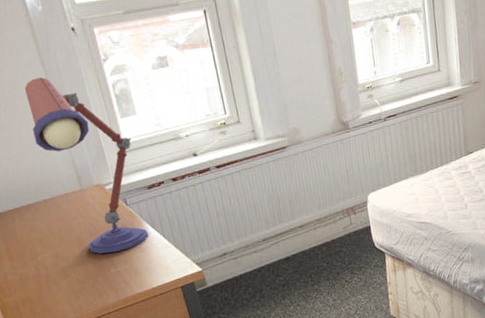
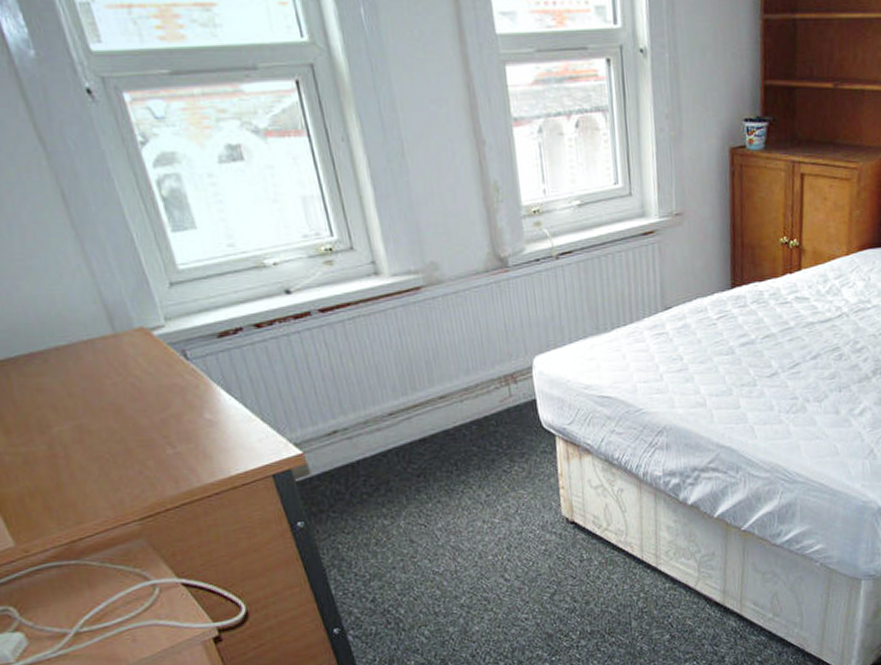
desk lamp: present [24,77,148,254] -> none [12,162,222,428]

